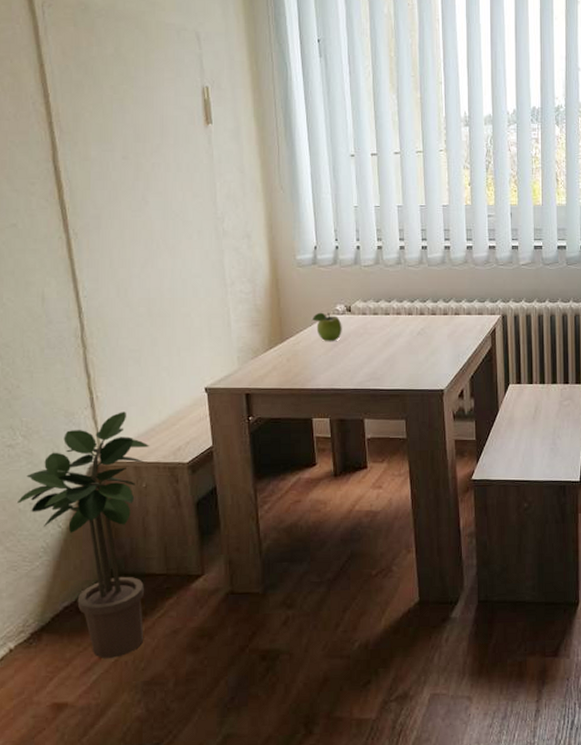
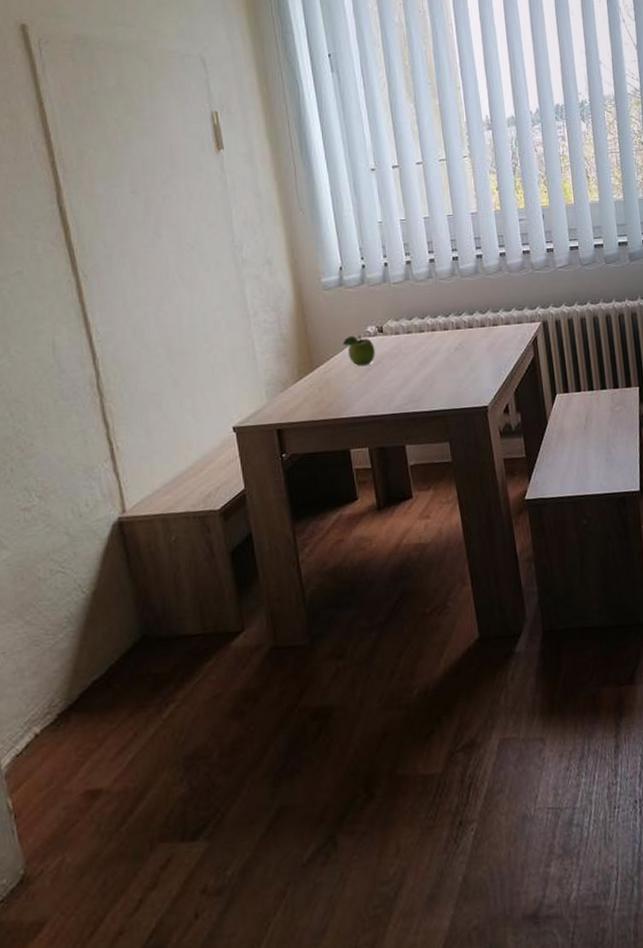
potted plant: present [18,412,149,658] -> none [36,460,183,735]

